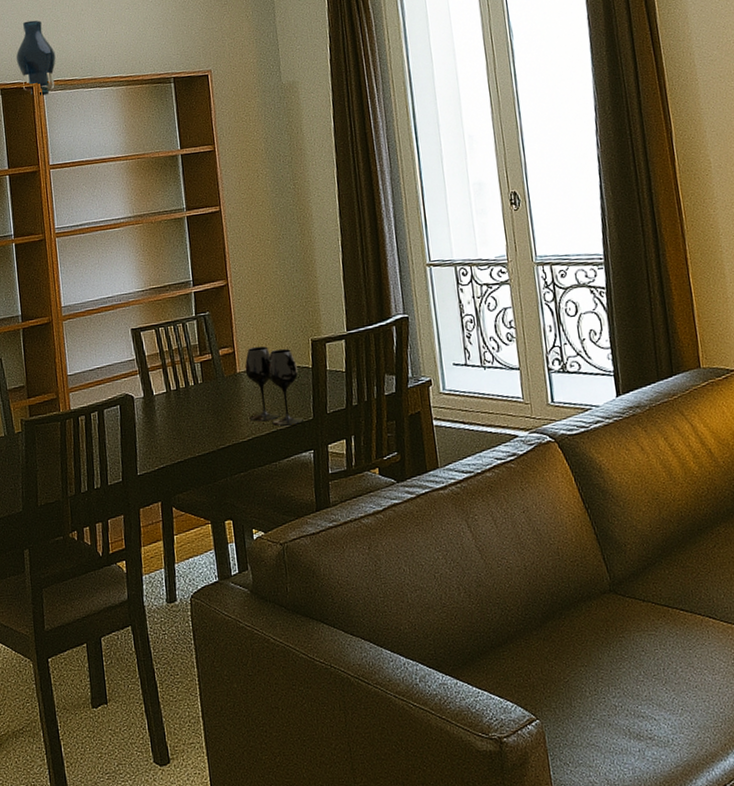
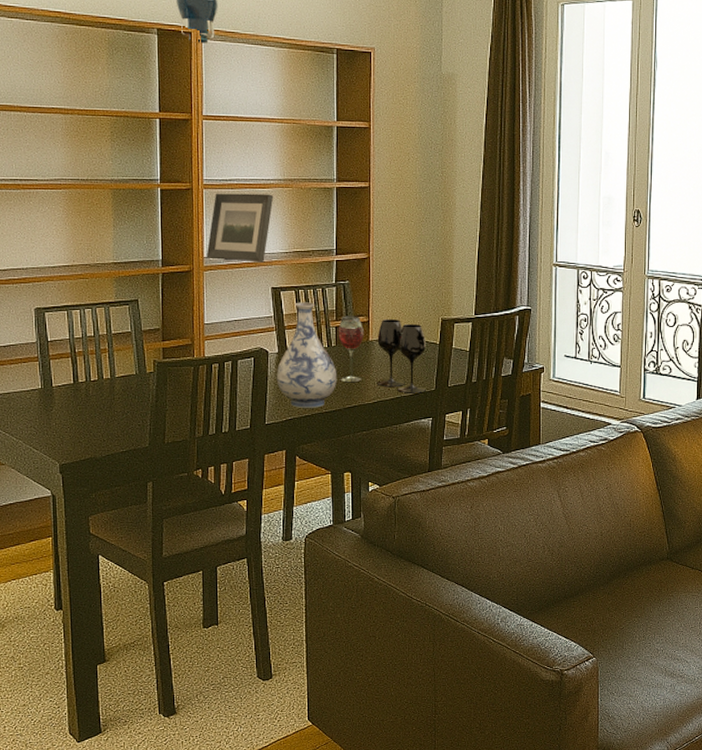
picture frame: none [63,233,125,308] -> present [206,193,274,263]
vase: none [144,339,208,454] -> present [276,302,338,408]
wineglass: none [203,348,233,421] -> present [338,316,364,383]

